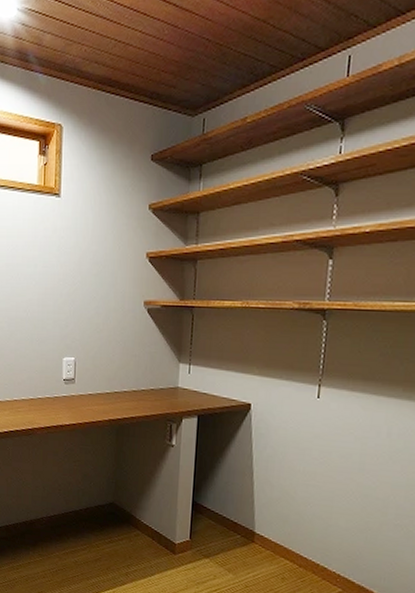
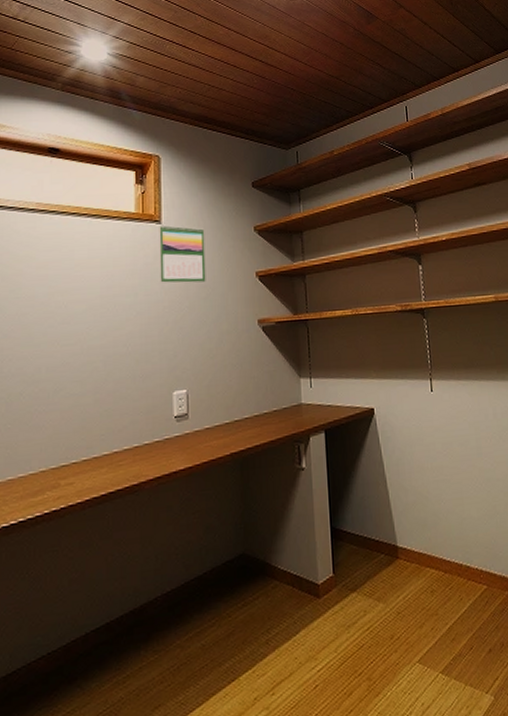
calendar: none [57,198,100,259] -> present [159,224,206,283]

